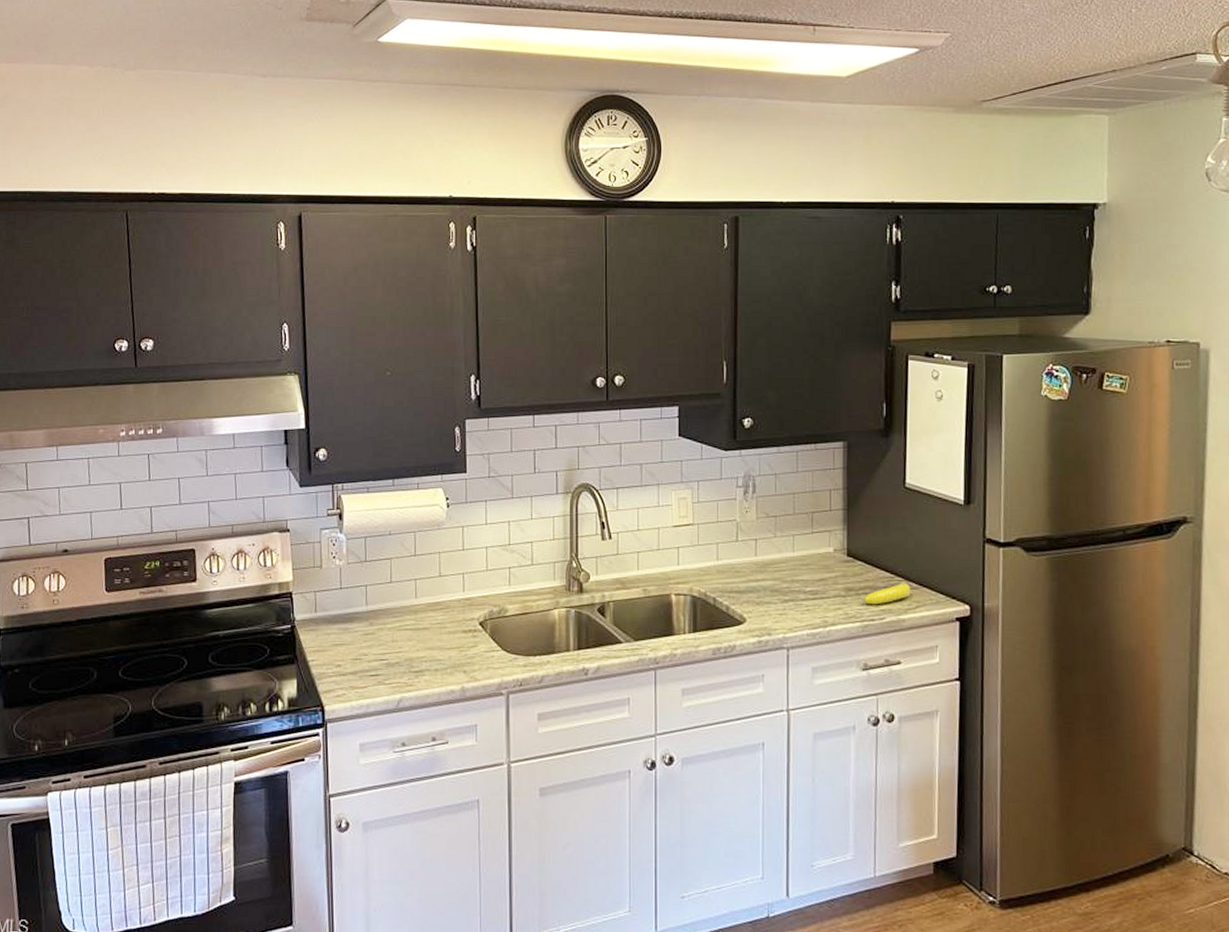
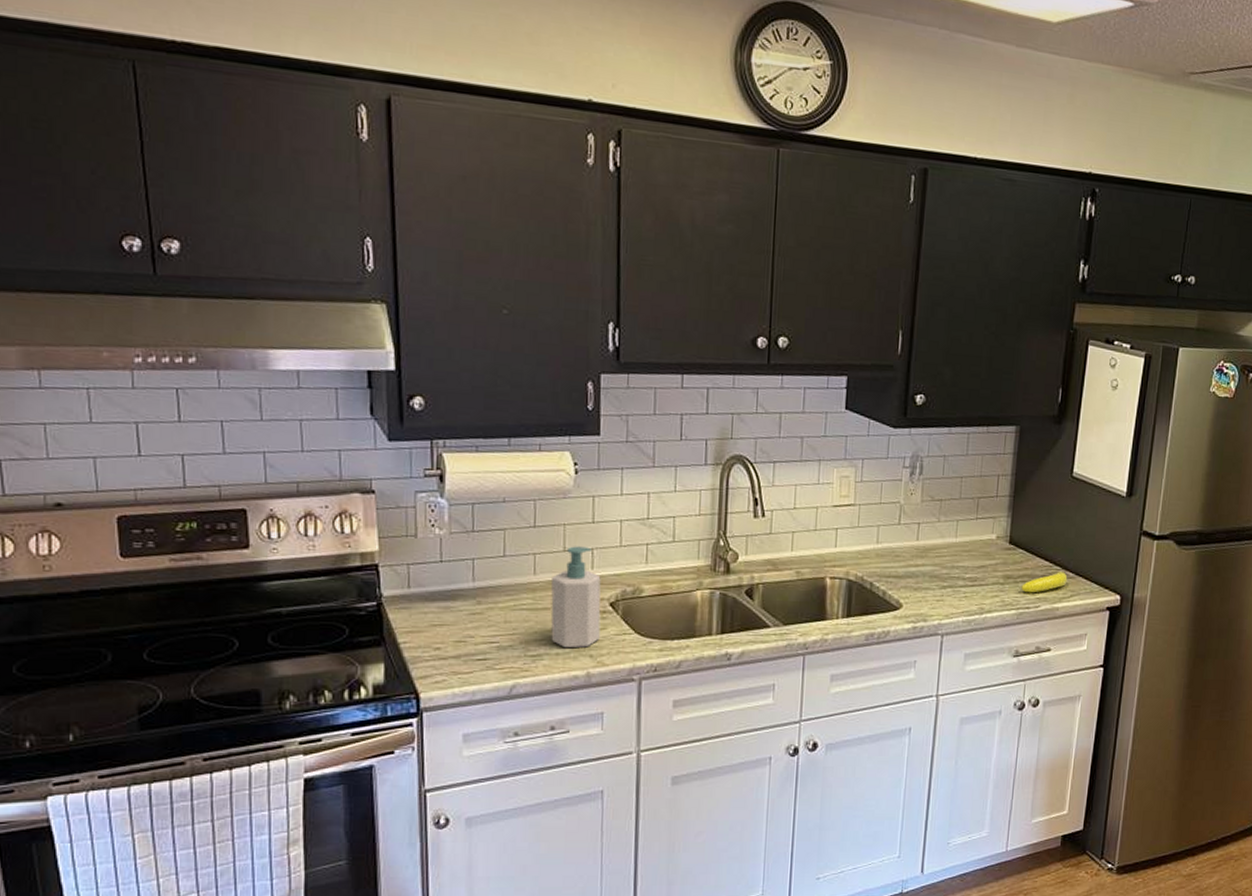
soap bottle: none [430,571,472,665] -> present [551,546,601,648]

